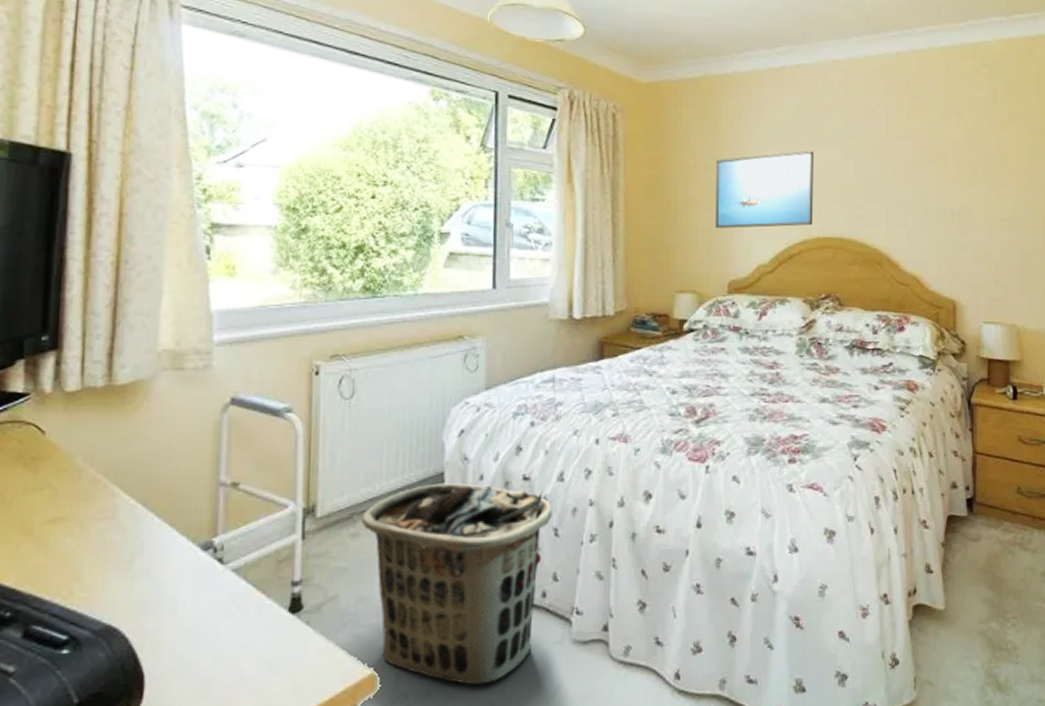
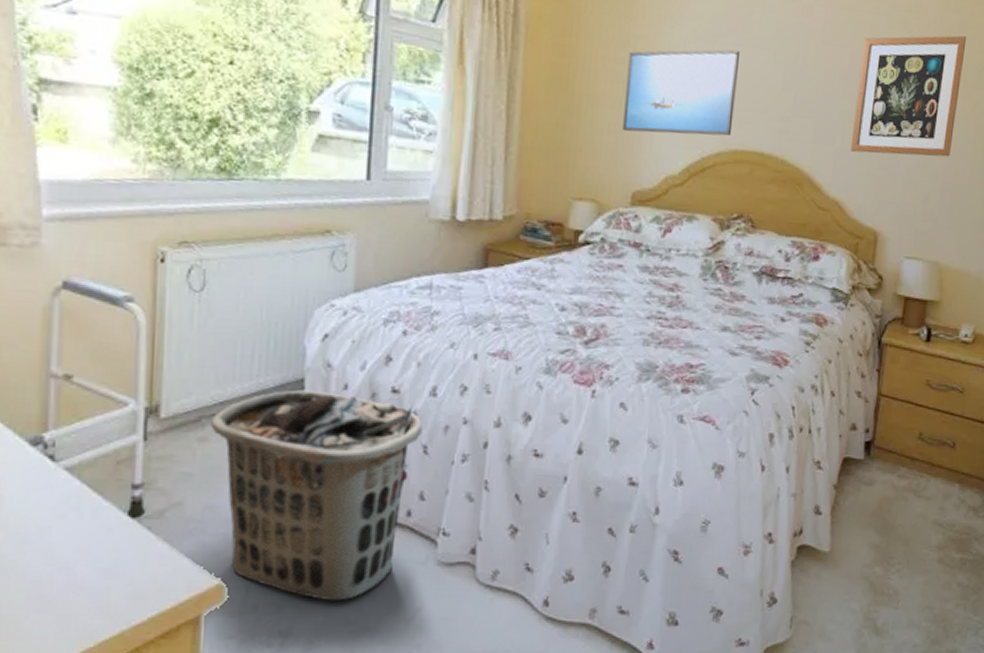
wall art: none [921,122,1016,231] -> present [850,35,967,157]

